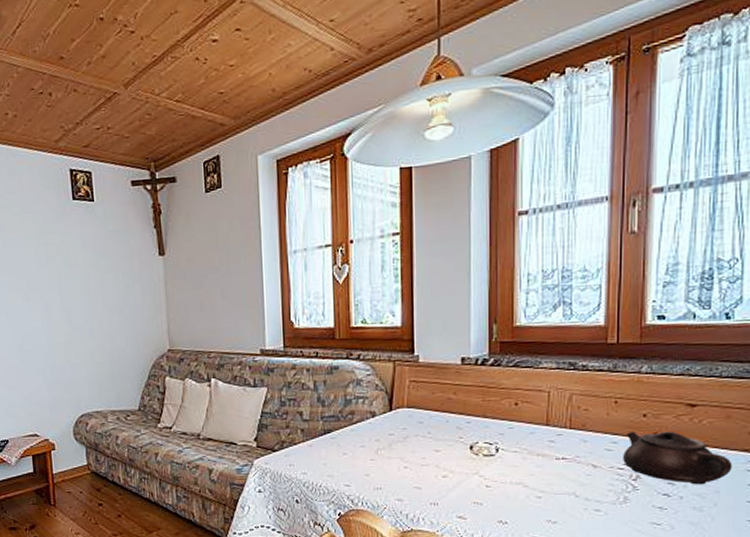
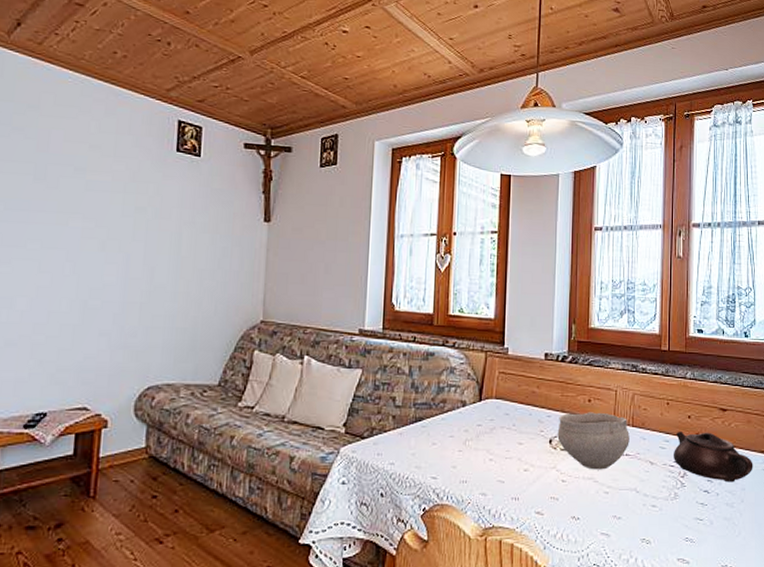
bowl: none [479,415,567,475] -> present [557,412,630,470]

